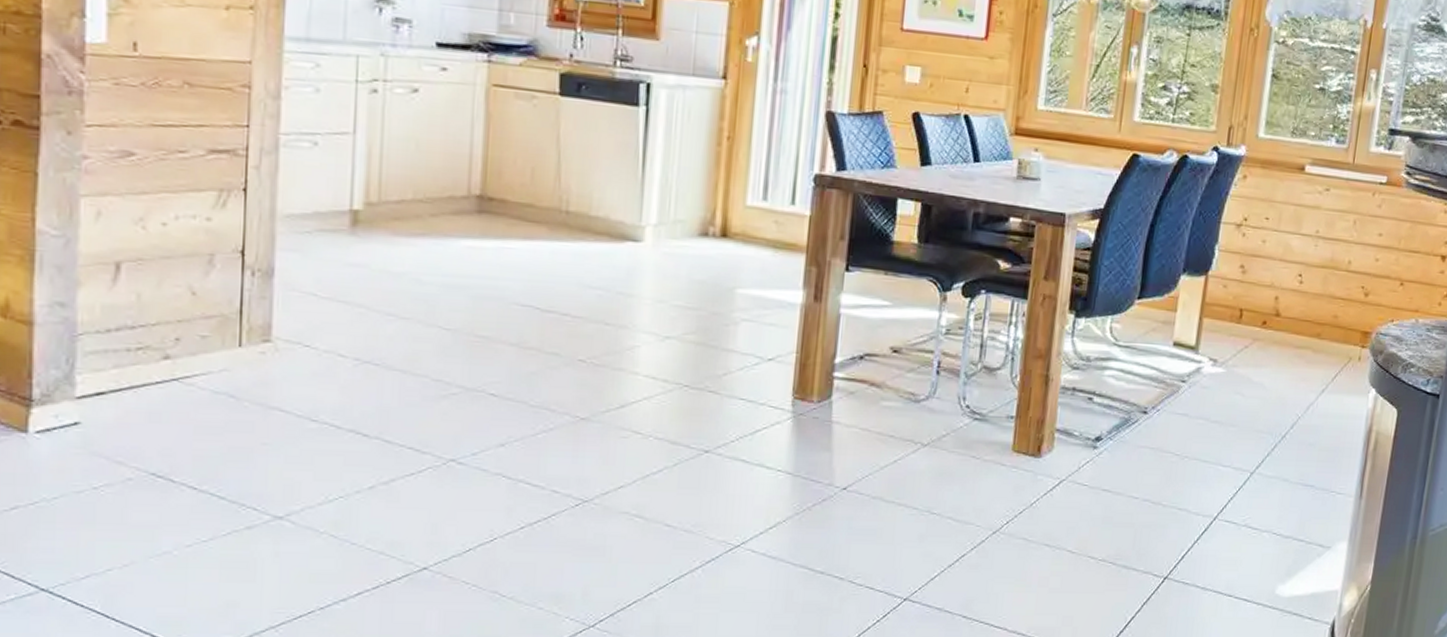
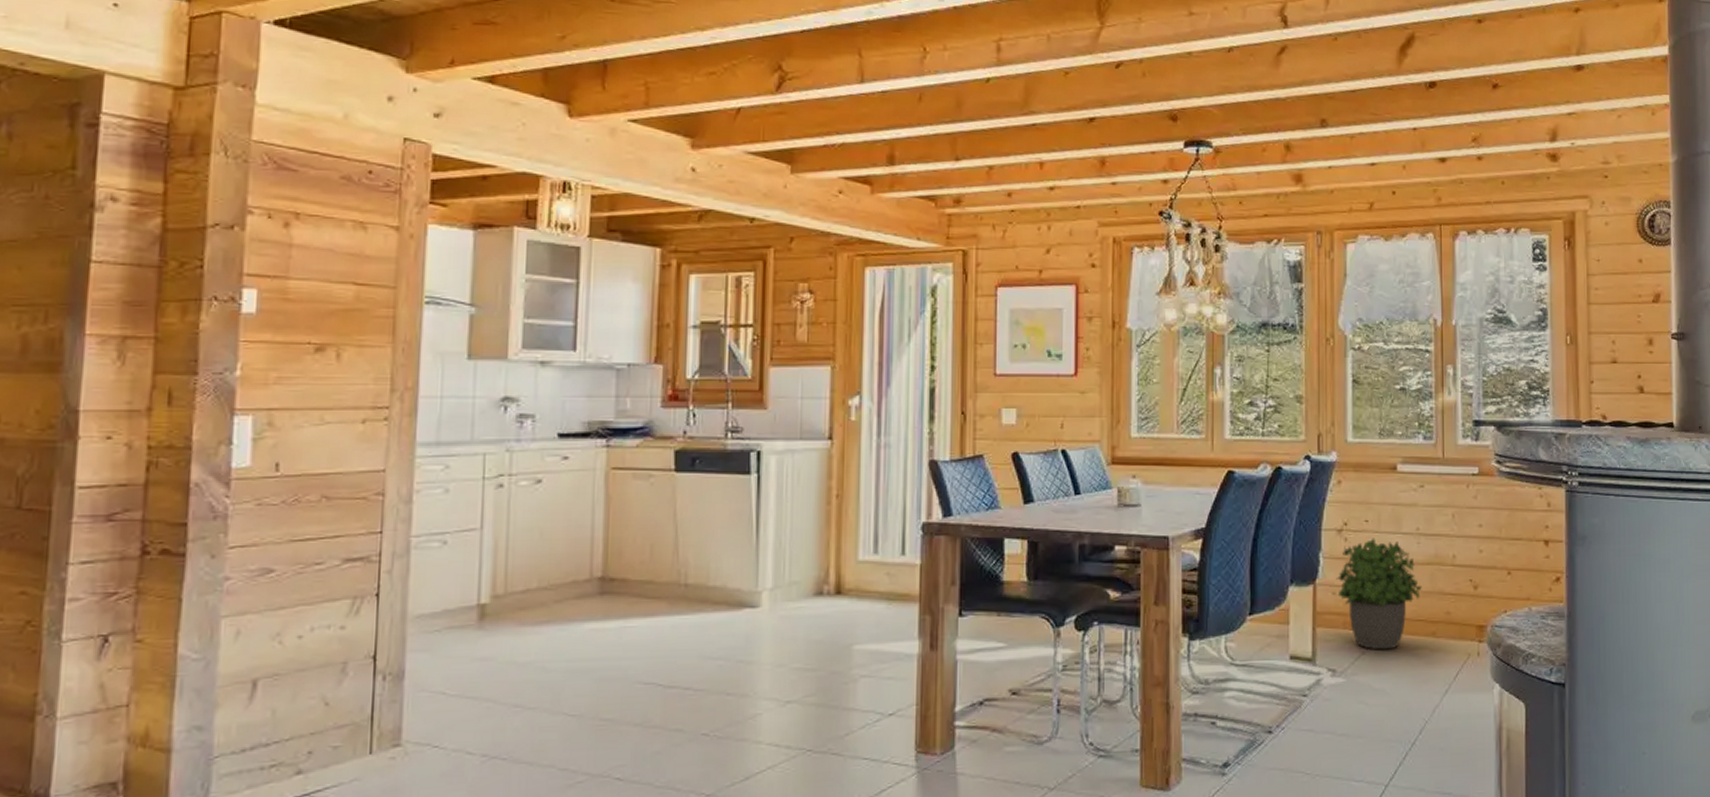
potted plant: none [1228,236,1313,346] -> present [1336,538,1422,650]

